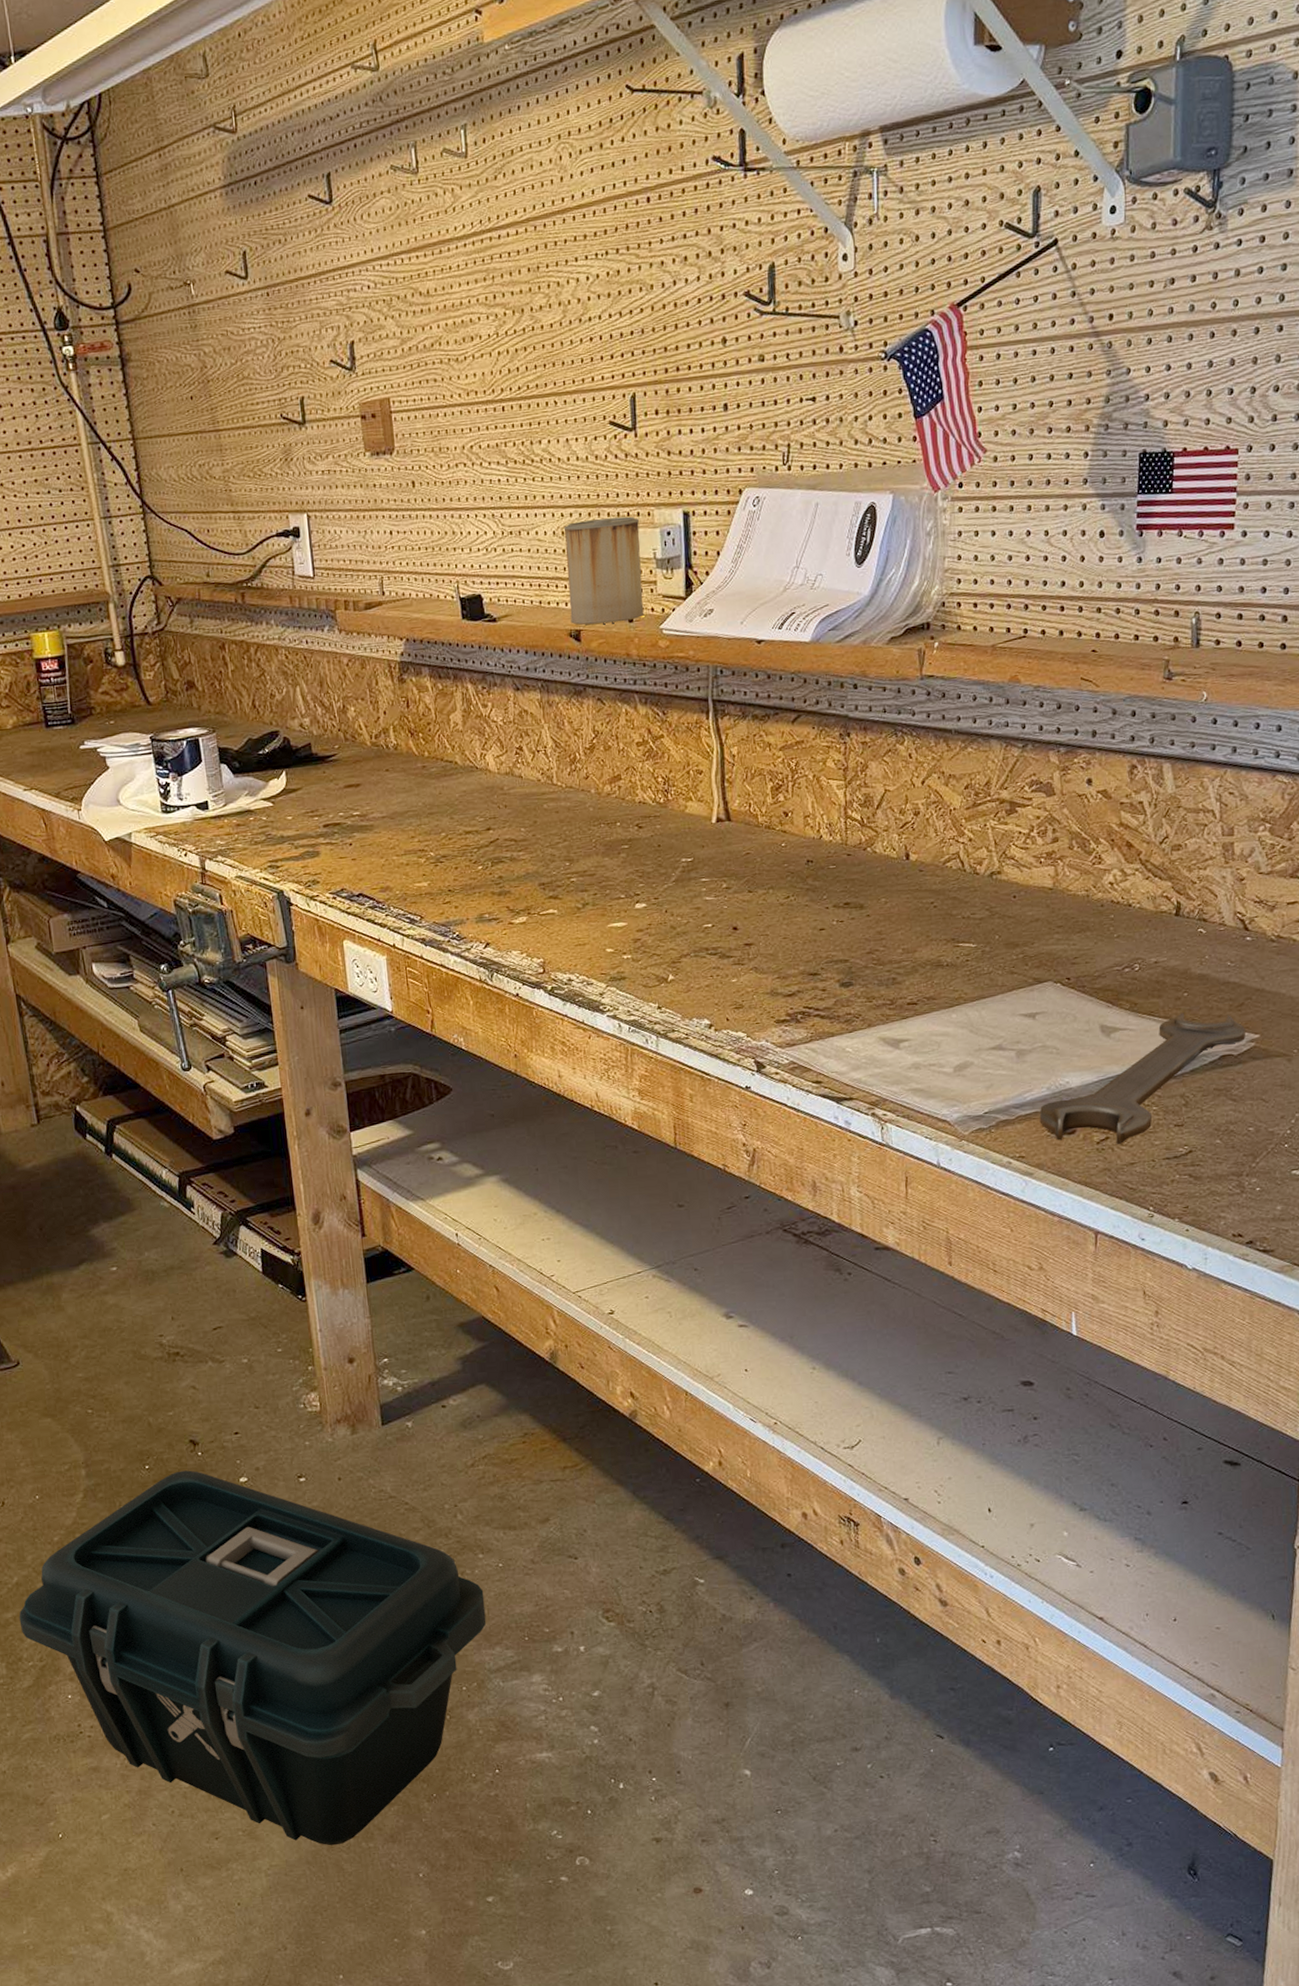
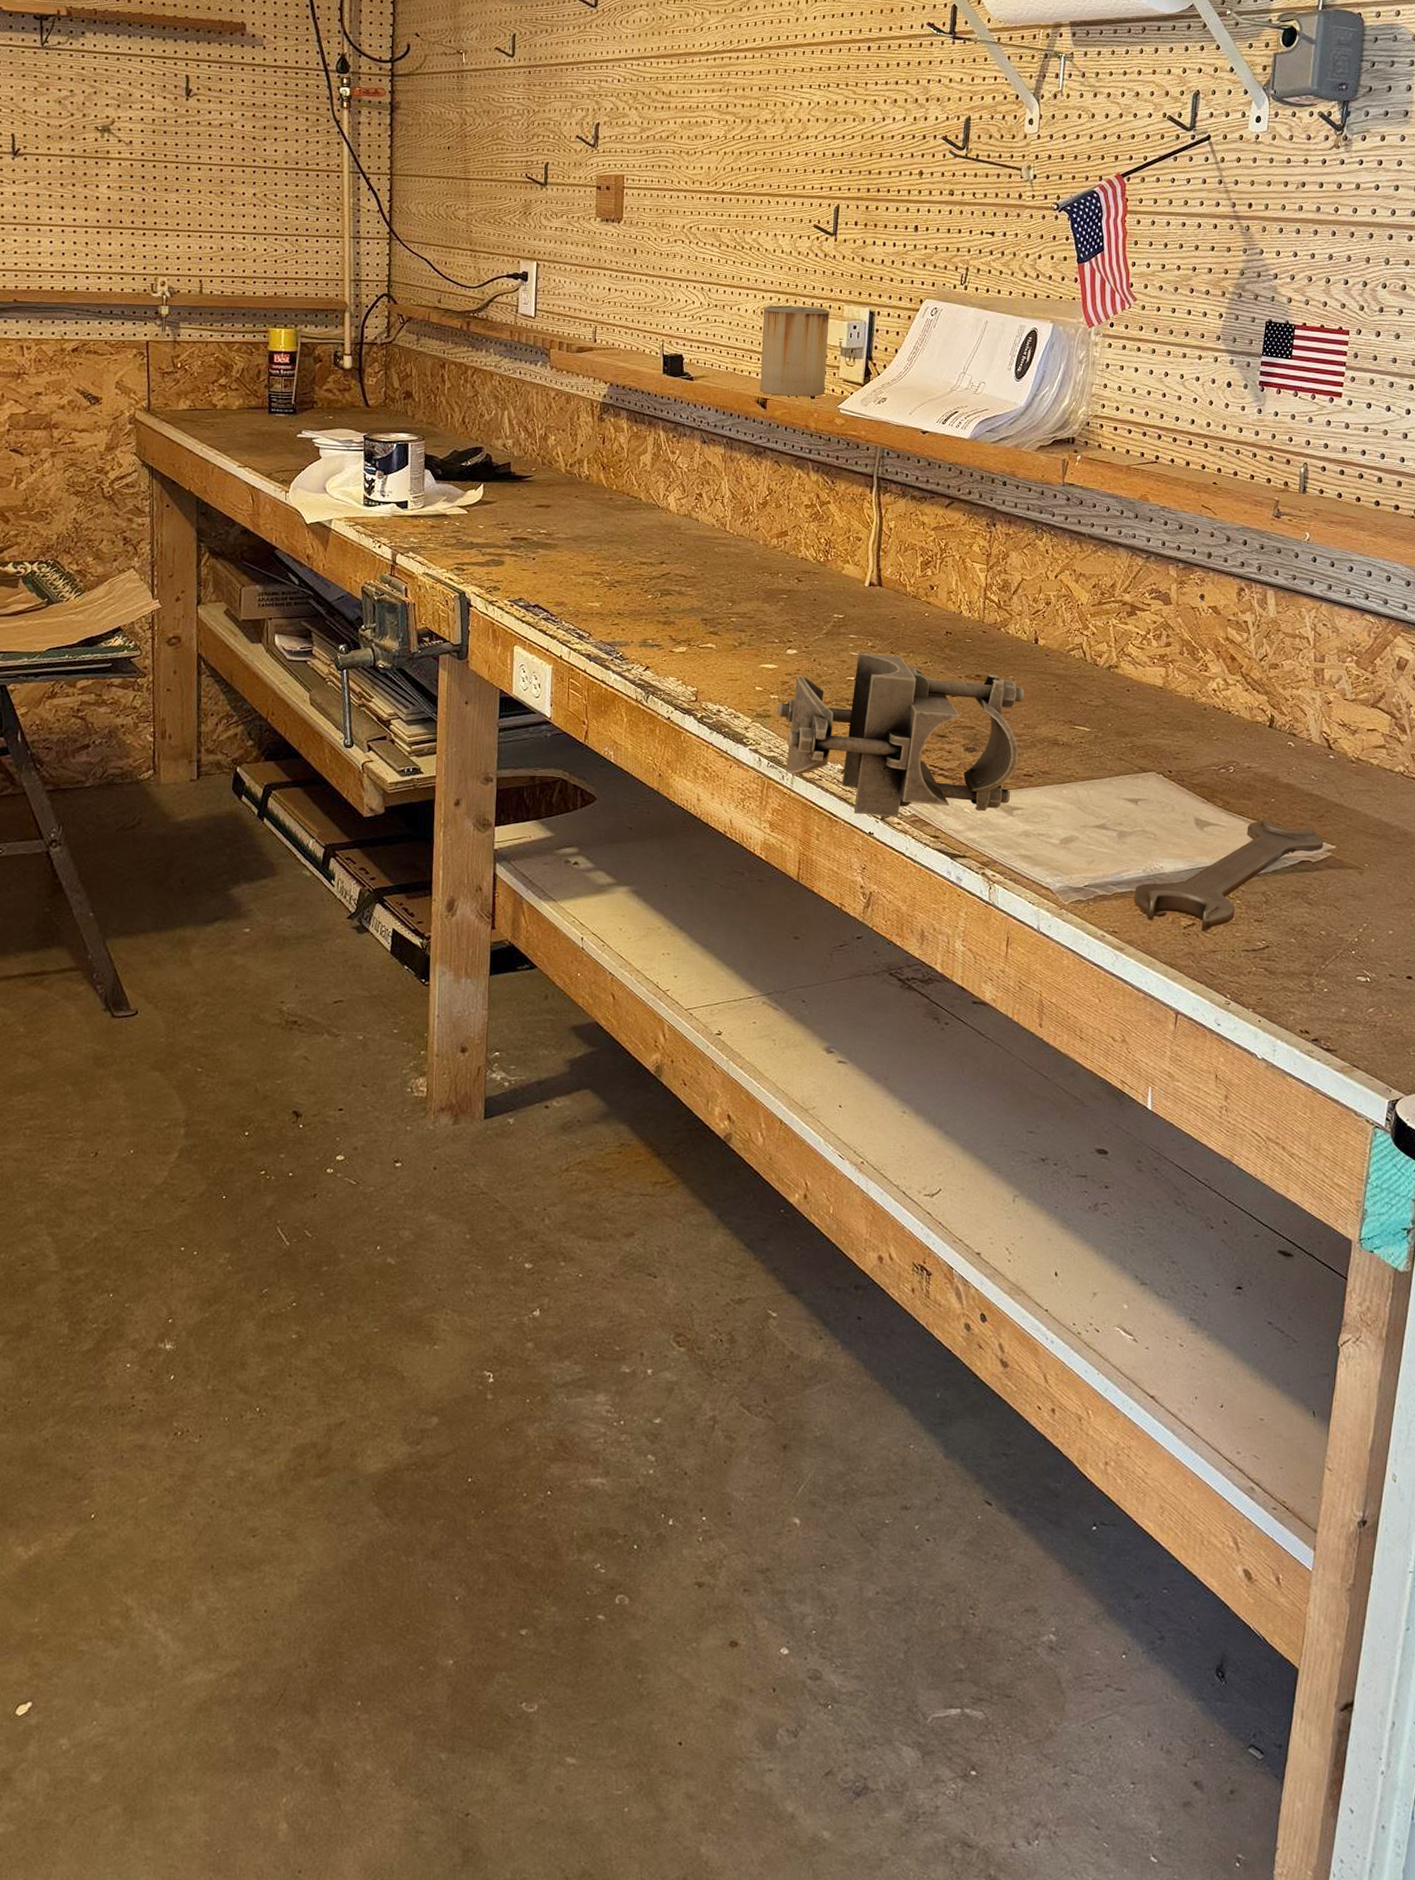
toolbox: present [19,1470,487,1846] -> none [91,1141,561,1557]
clamp: none [632,894,900,1069] -> present [777,652,1025,818]

